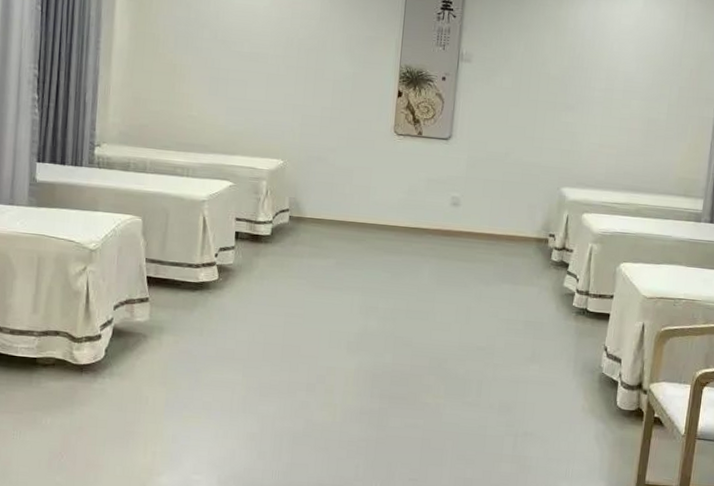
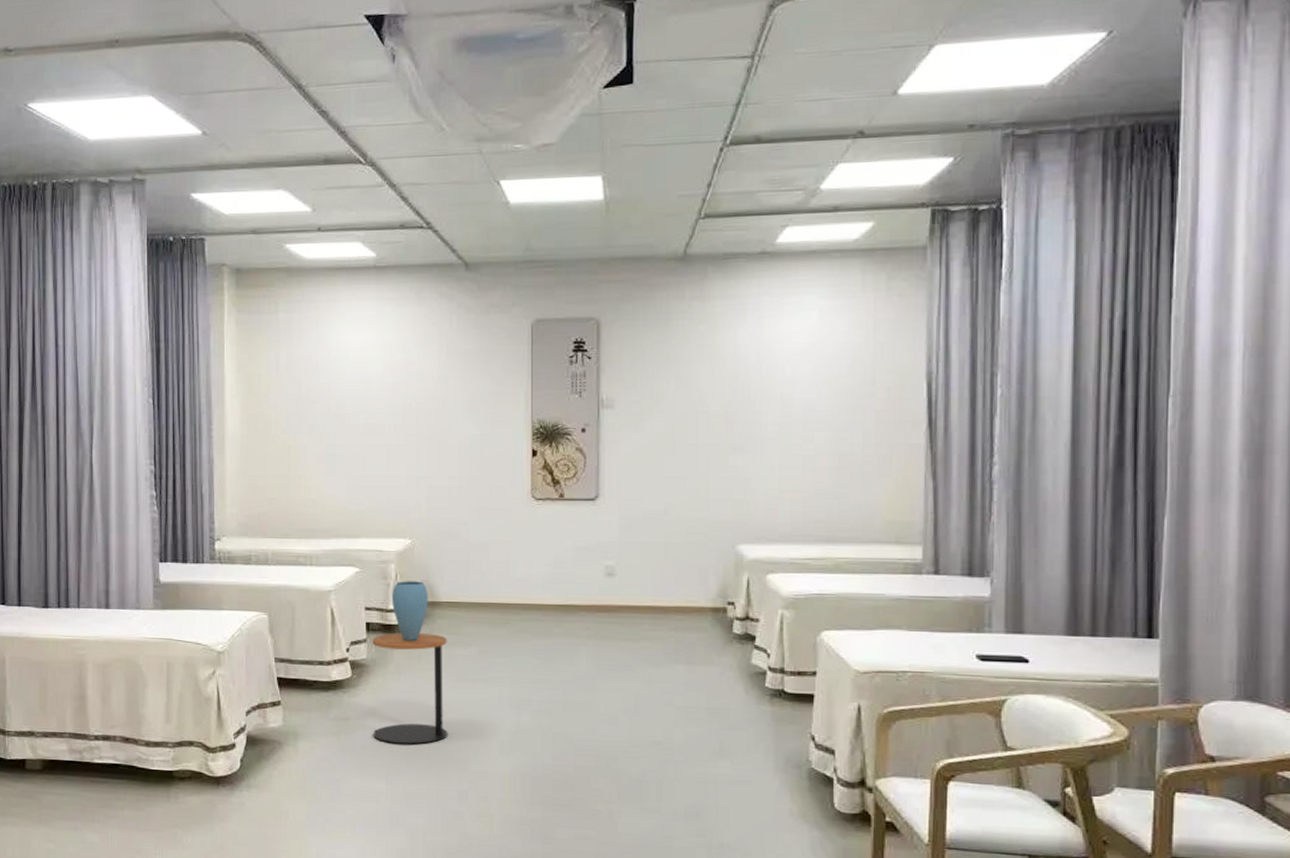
side table: none [234,243,309,342] -> present [372,633,448,745]
vase: none [260,196,295,252] -> present [391,581,428,642]

